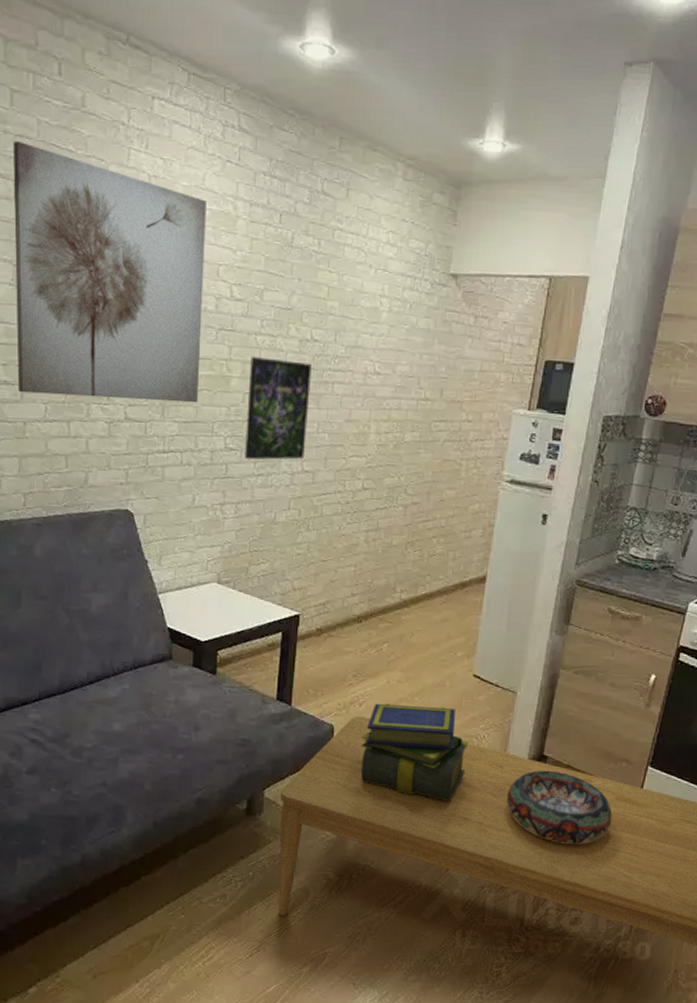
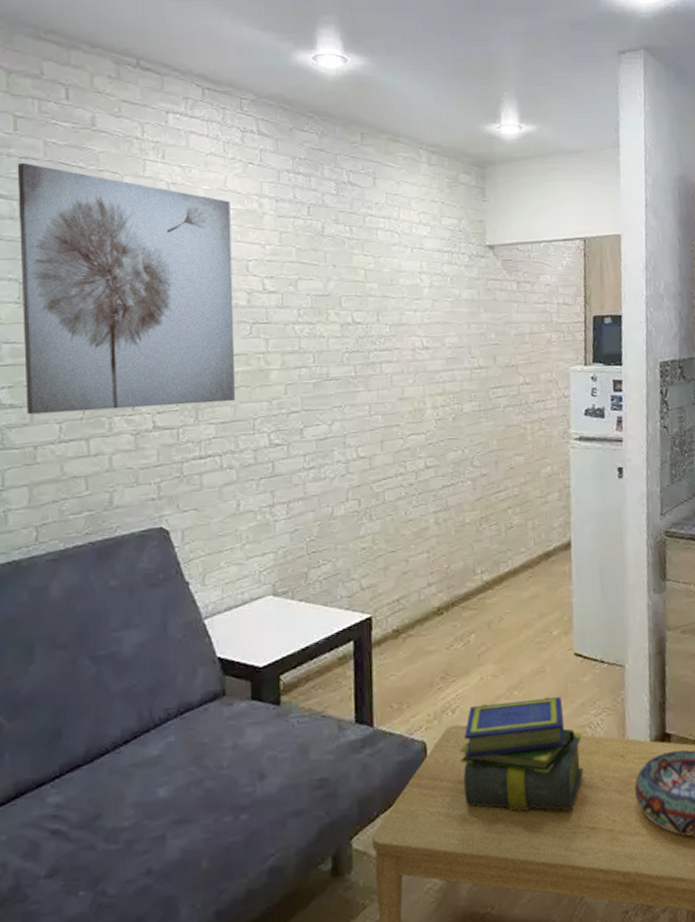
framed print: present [245,357,312,460] -> none [290,346,359,454]

